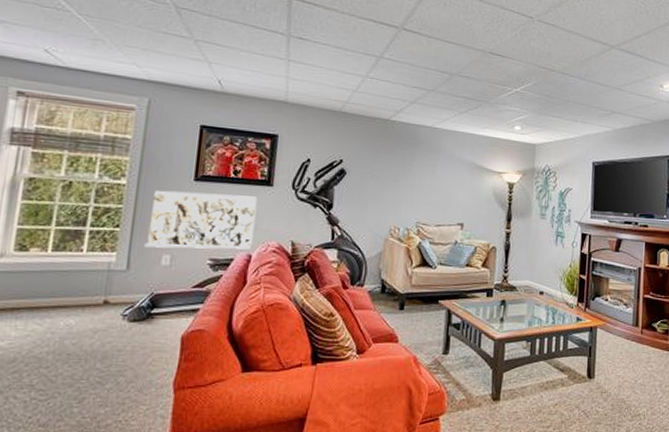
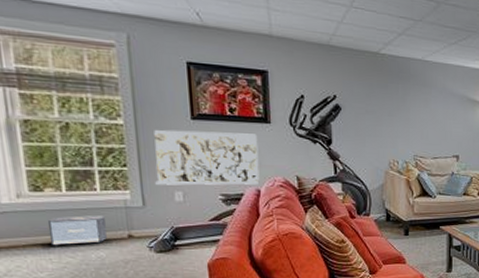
speaker: none [20,278,84,311] -> present [49,215,107,246]

